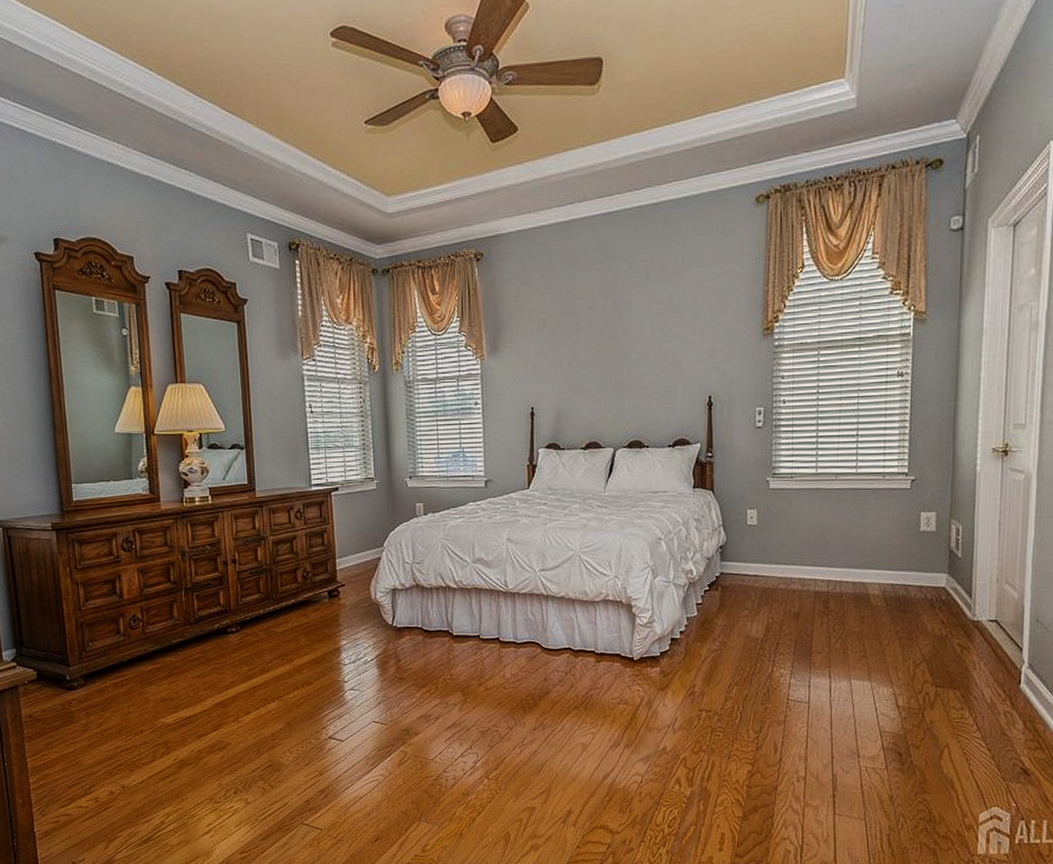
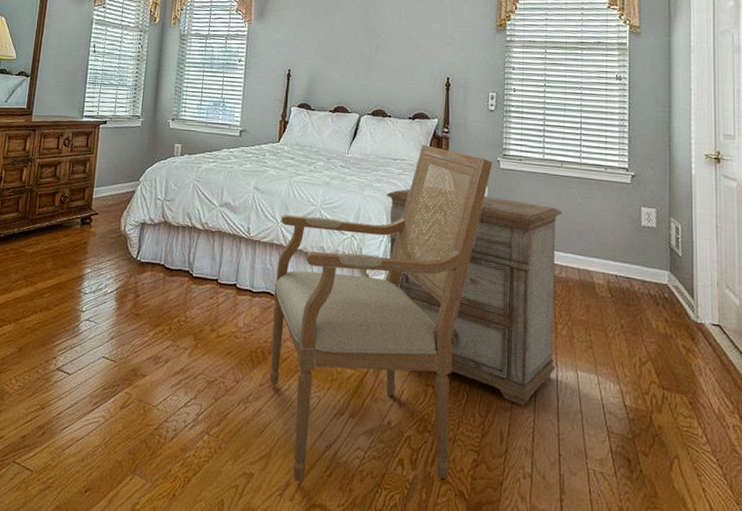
chair: none [538,473,761,809] -> present [269,145,492,482]
nightstand: none [649,517,837,718] -> present [387,187,562,406]

